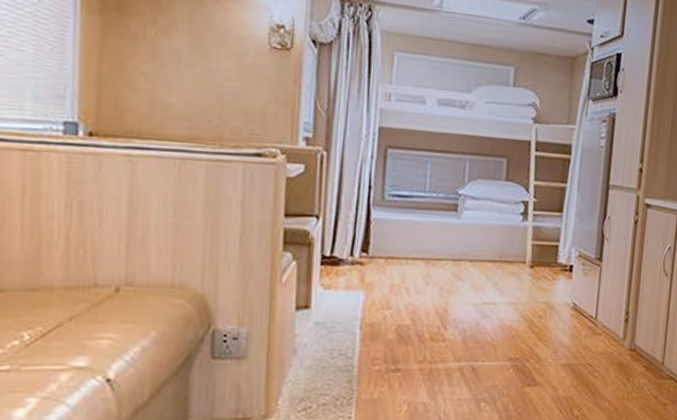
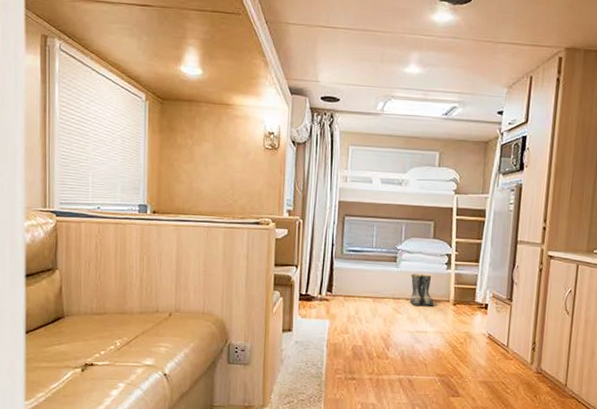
boots: none [474,227,506,270] -> present [410,274,434,307]

